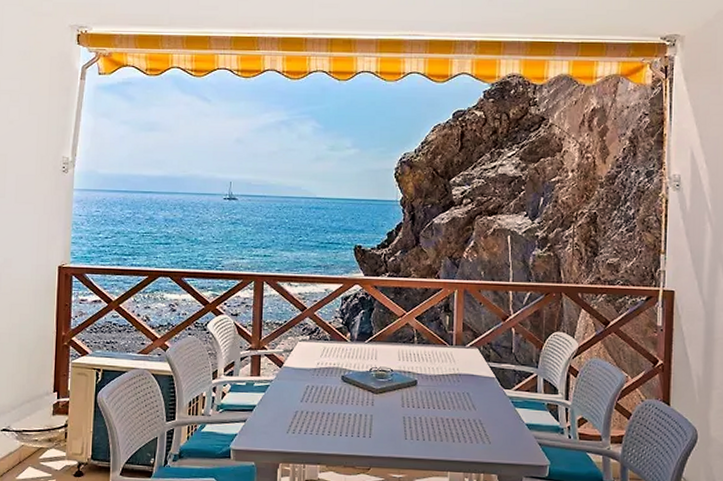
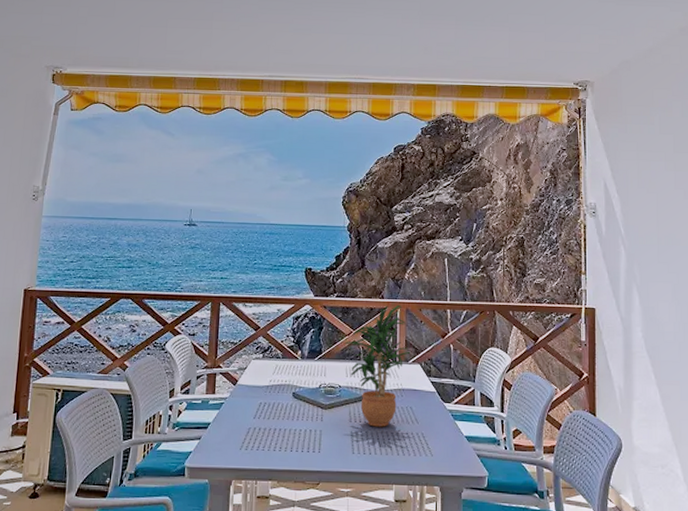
potted plant: none [395,285,469,413] -> present [343,304,411,427]

